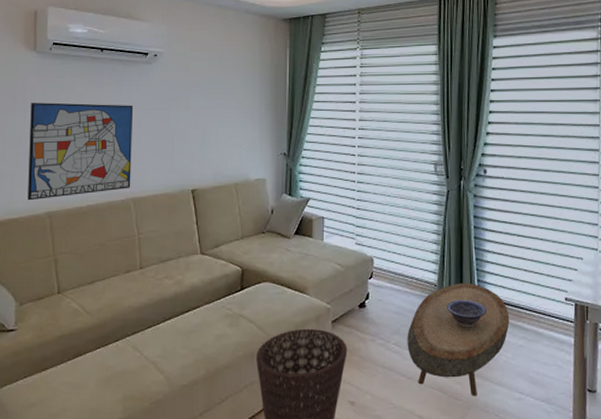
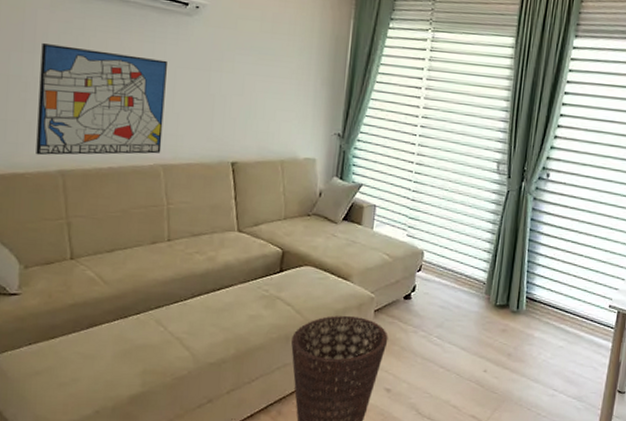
coffee table: present [407,283,510,396] -> none [449,283,554,391]
decorative bowl: present [447,299,487,328] -> none [493,298,532,326]

